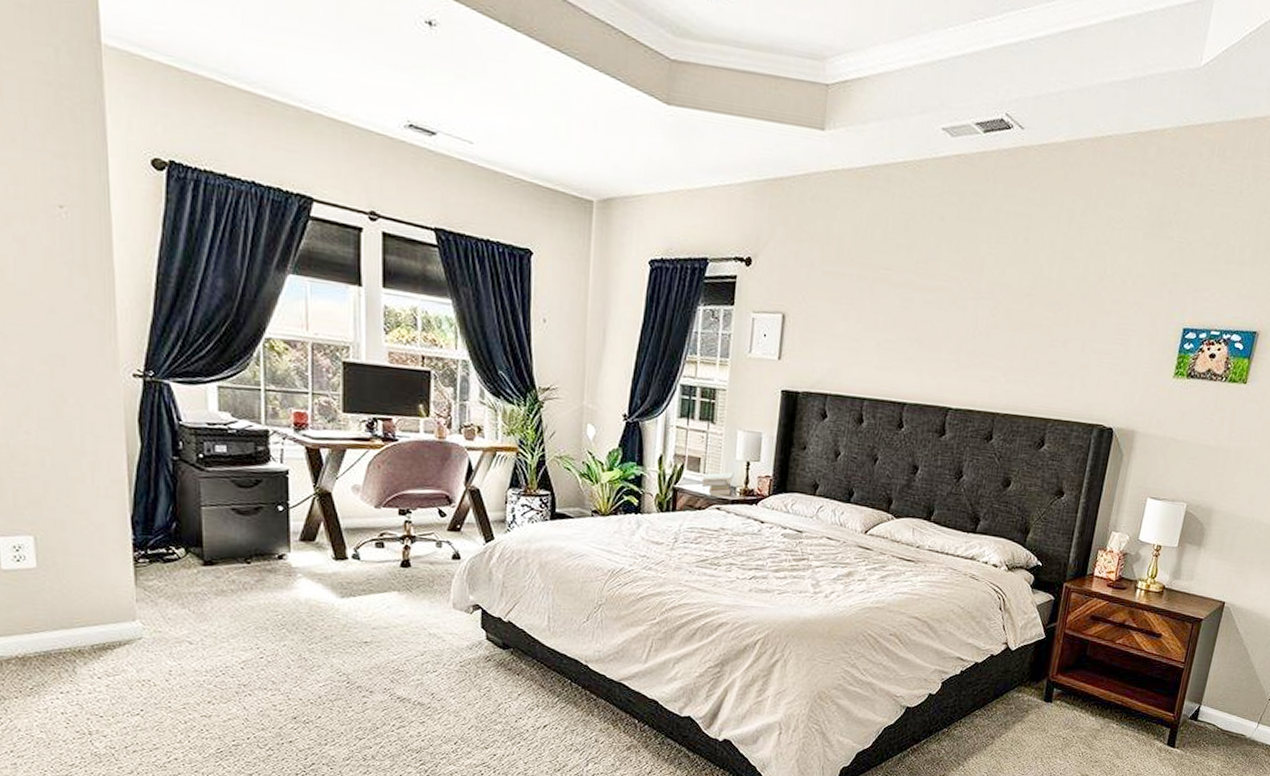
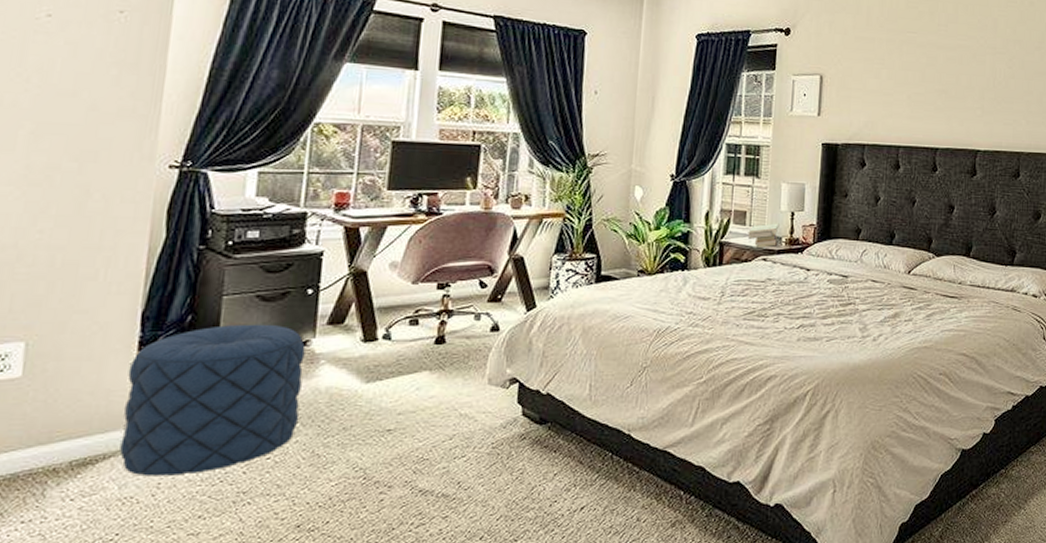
pouf: none [128,534,285,666] -> present [119,324,306,477]

